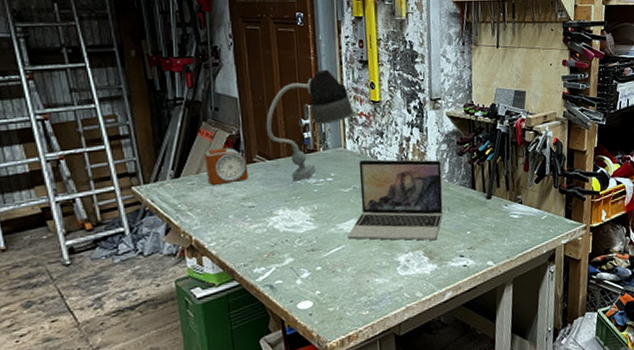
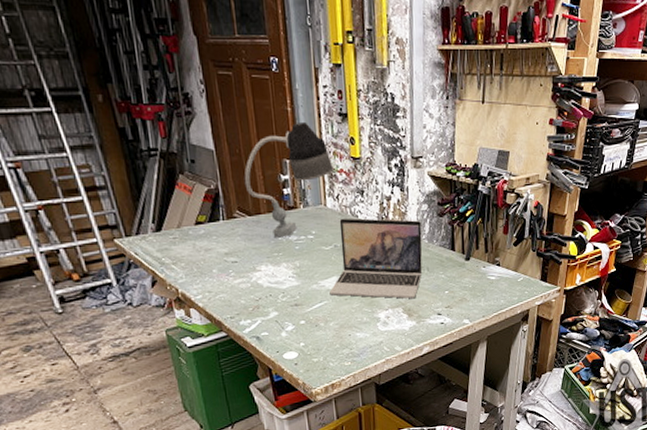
alarm clock: present [203,147,249,186] -> none [183,202,230,241]

